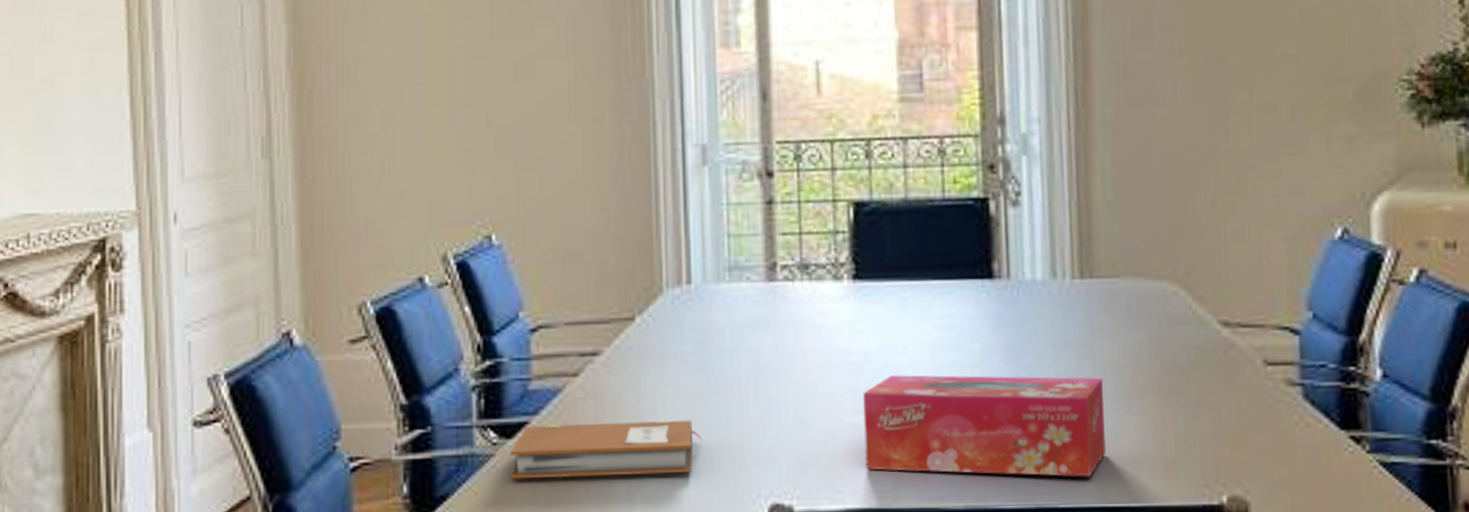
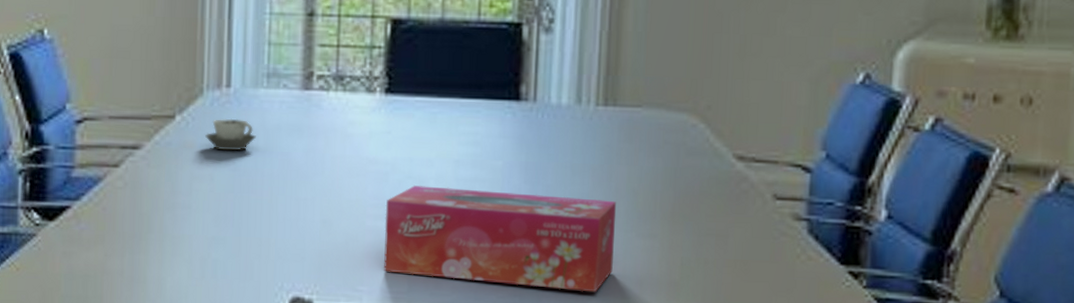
notebook: present [510,420,702,479] -> none [51,210,231,263]
cup: none [668,316,721,351] -> present [205,118,256,151]

